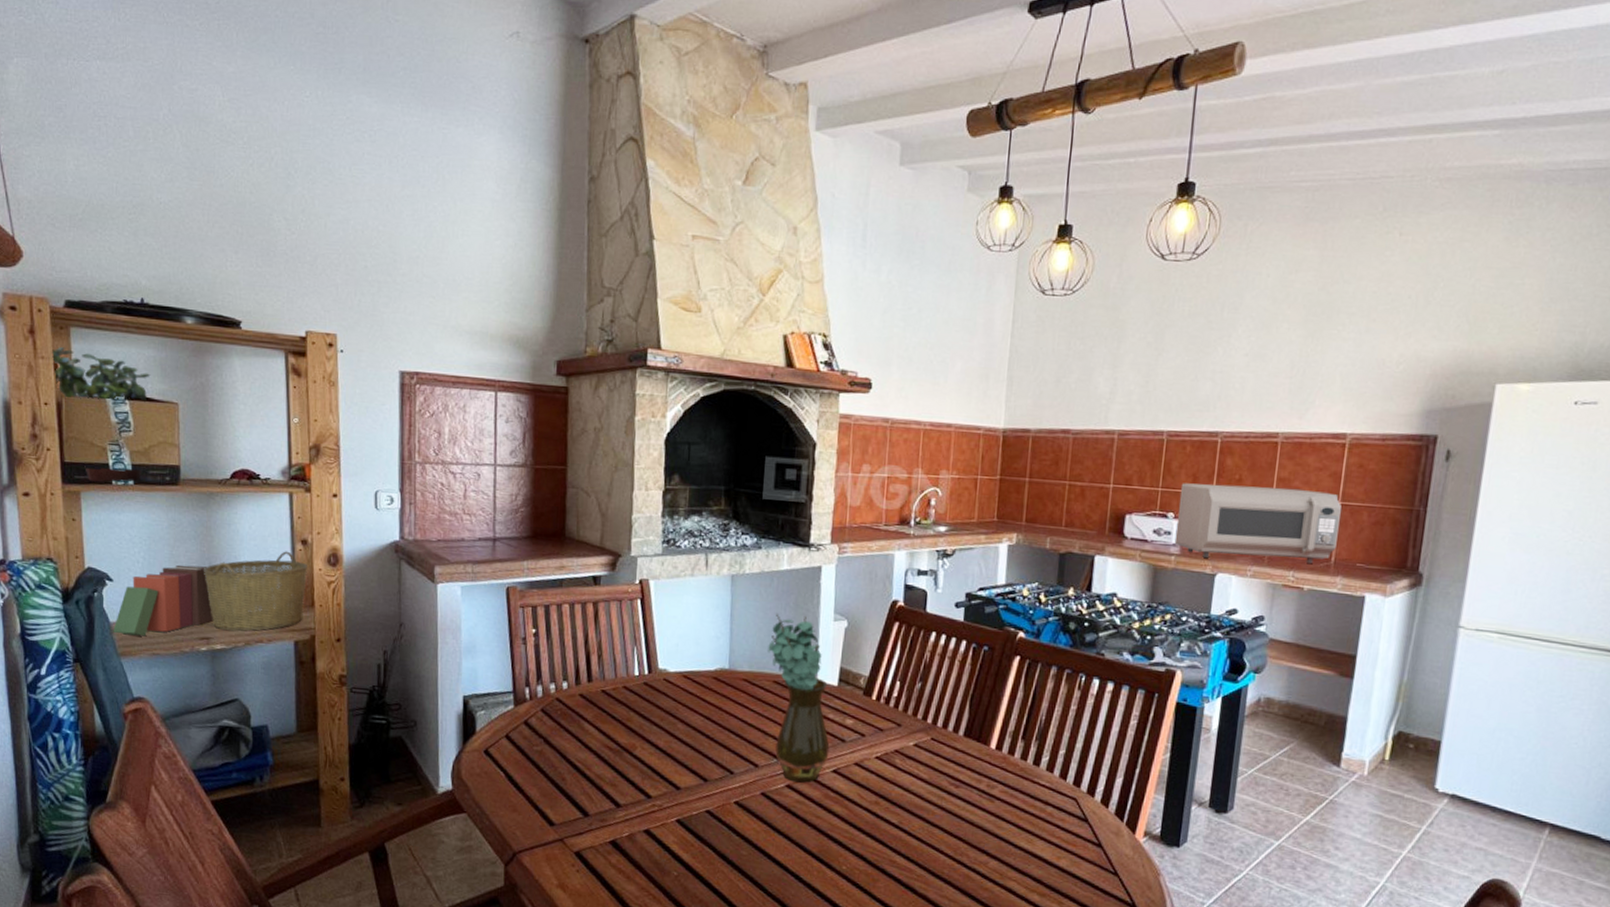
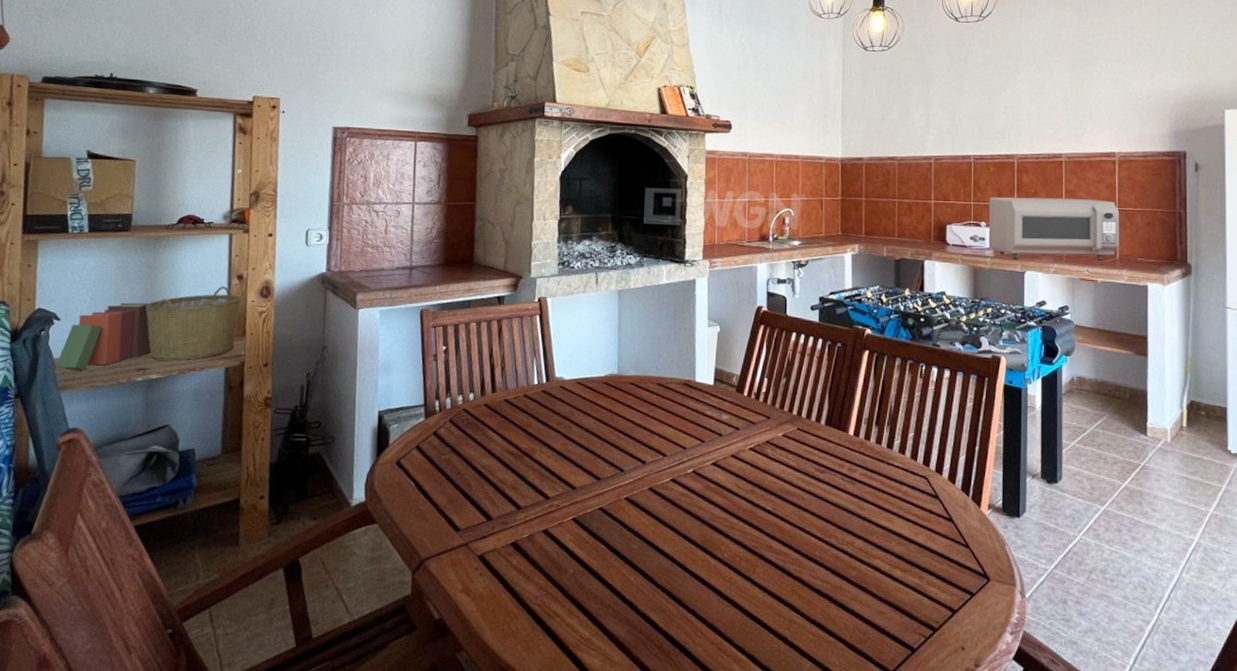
potted plant: present [51,347,151,483] -> none [25,116,113,231]
vase: present [768,614,830,783] -> none [651,323,709,476]

